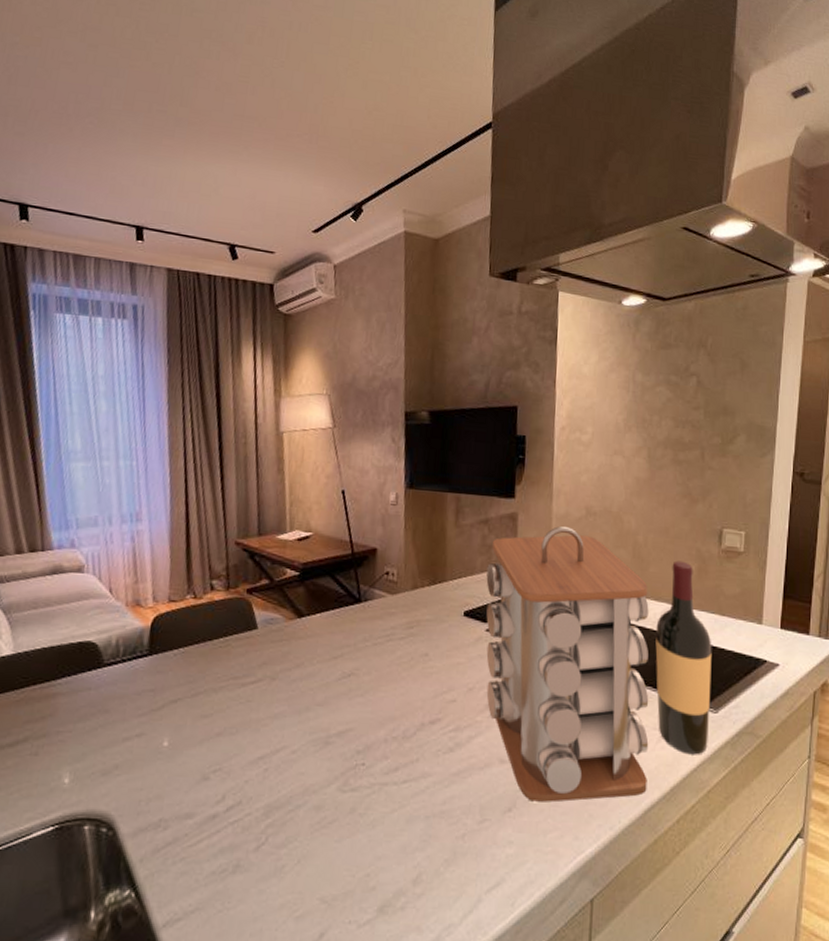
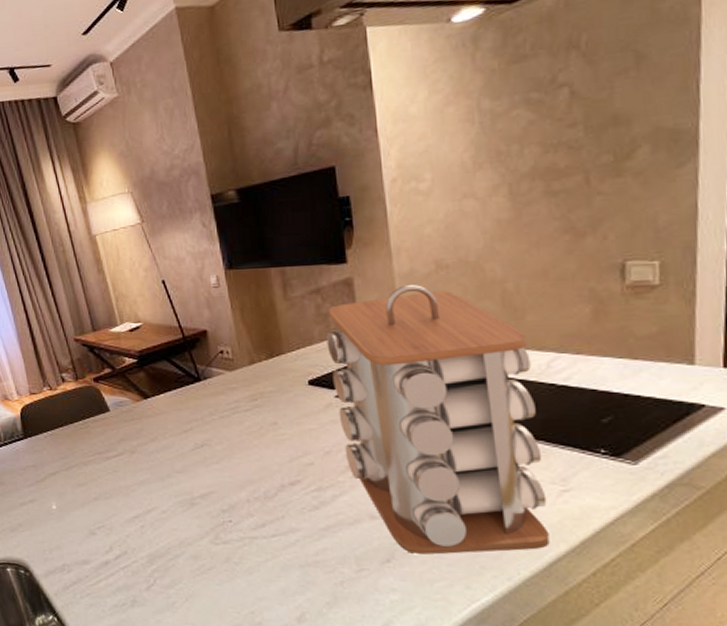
wine bottle: present [655,560,712,755] -> none [542,304,627,509]

